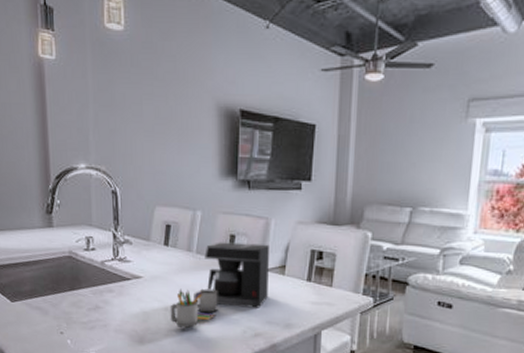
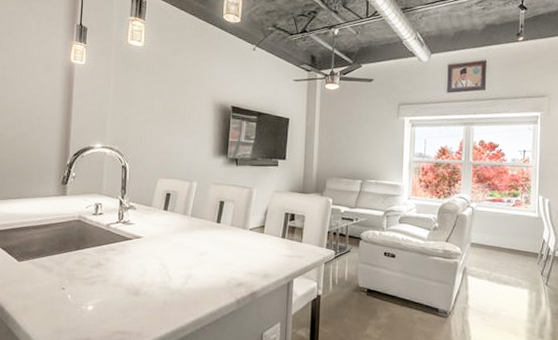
coffee maker: present [170,242,269,328] -> none [164,207,252,280]

